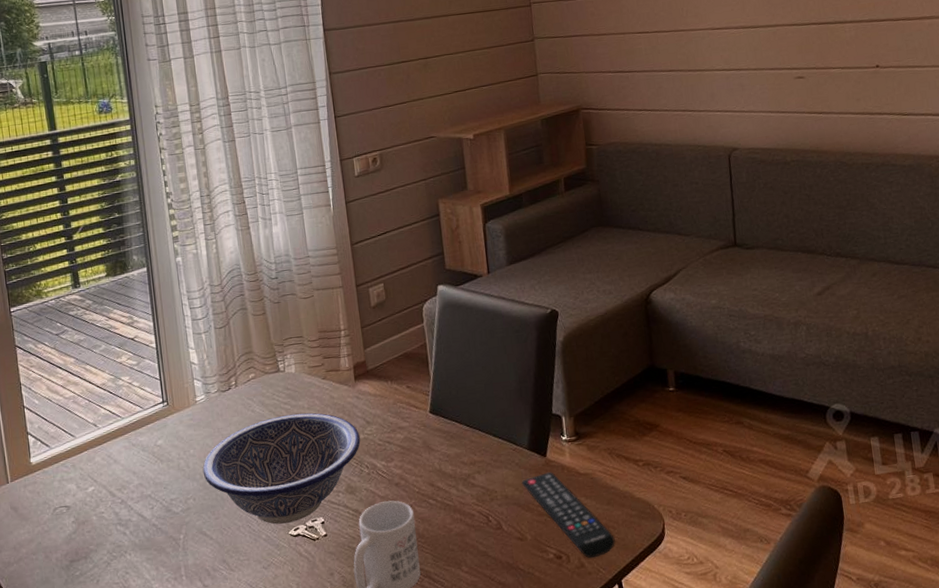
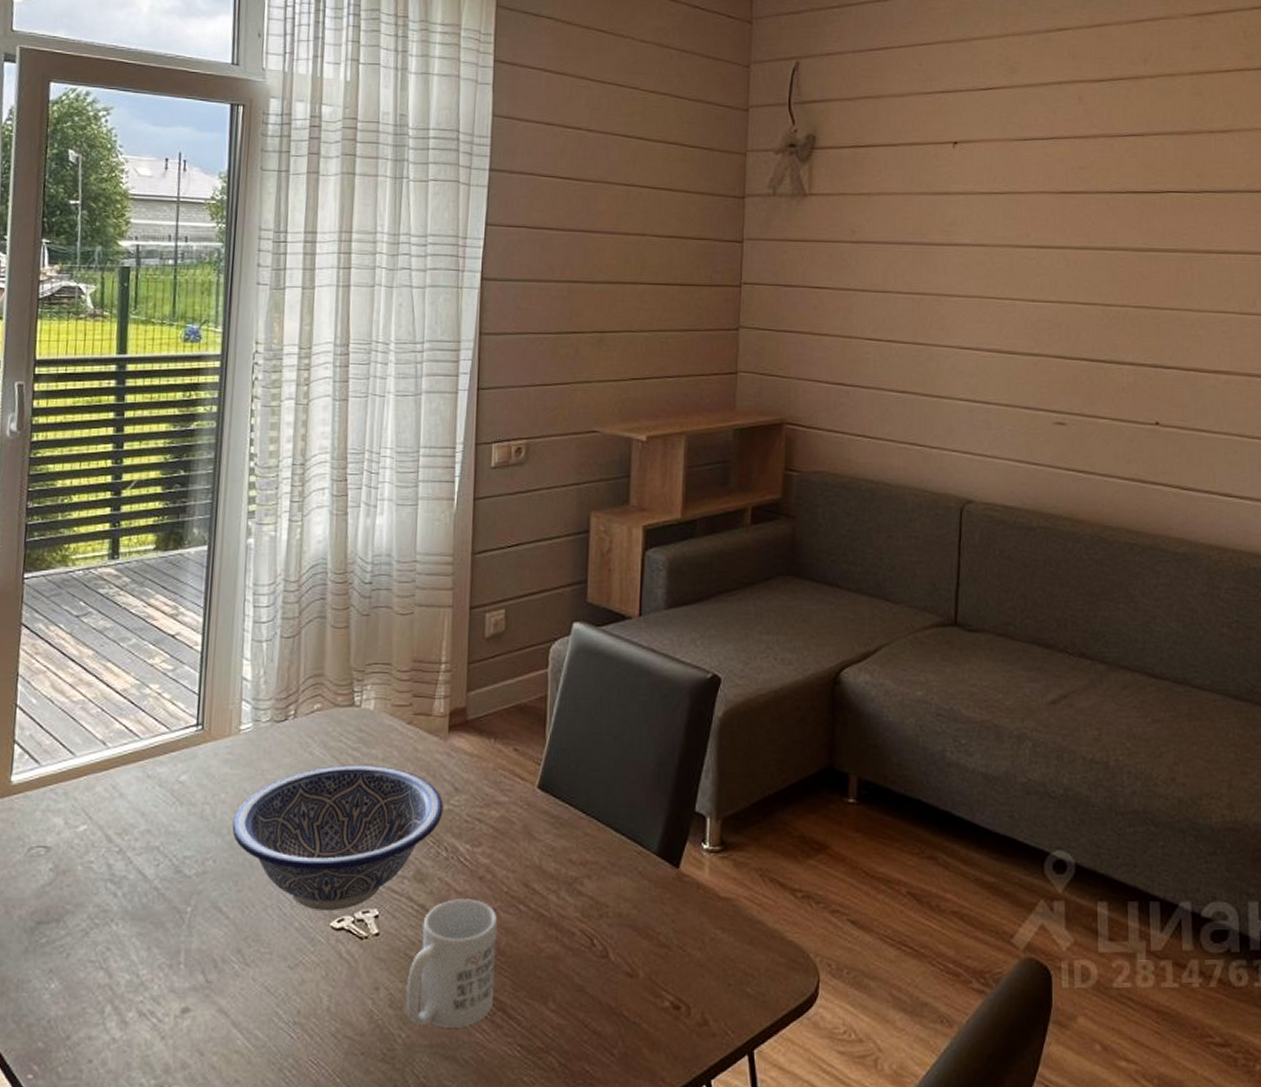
remote control: present [521,471,615,558] -> none [642,888,752,1015]

